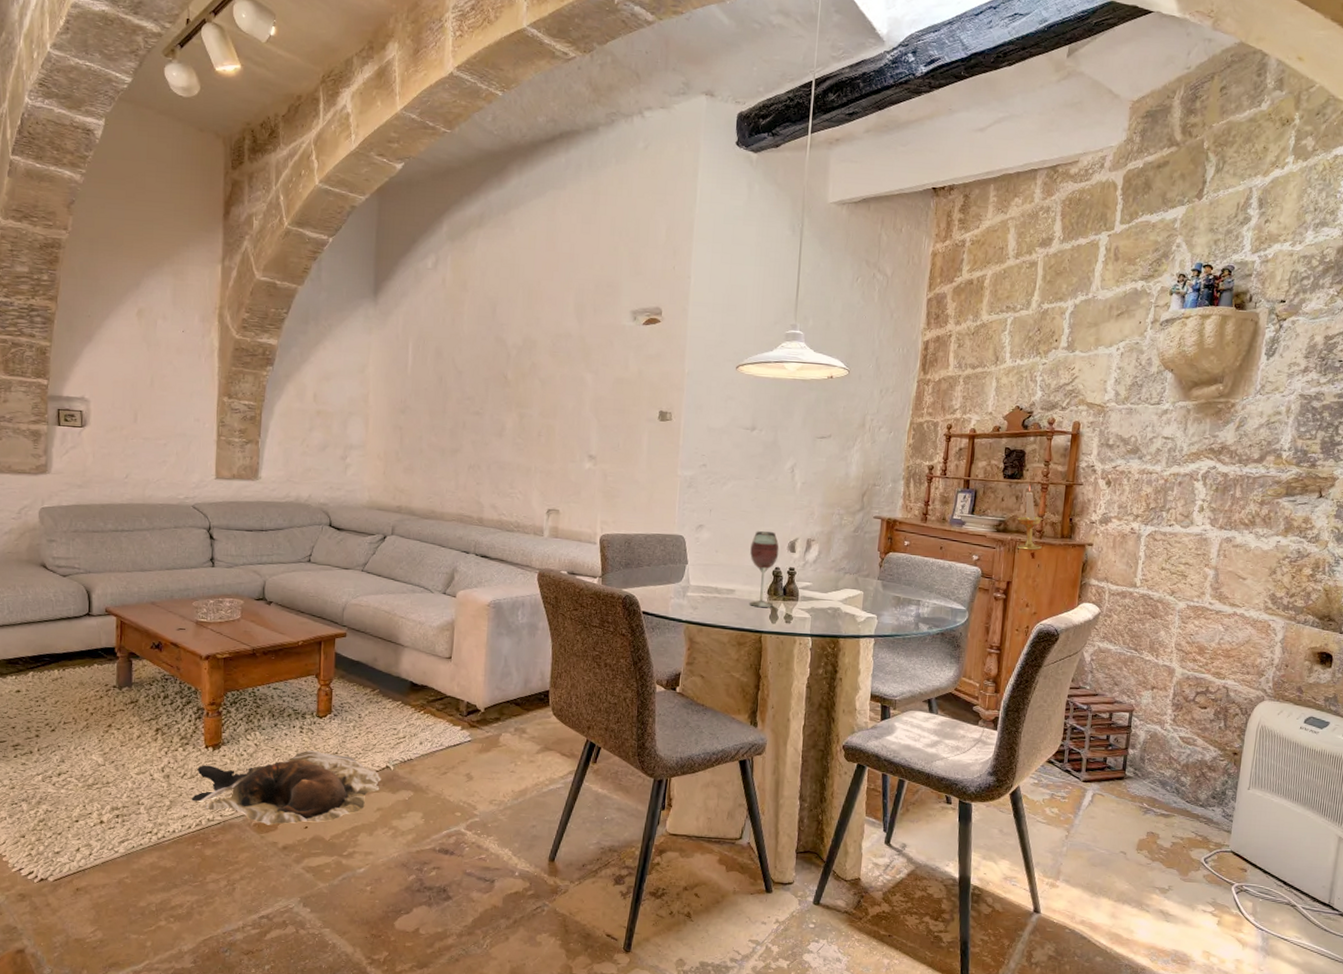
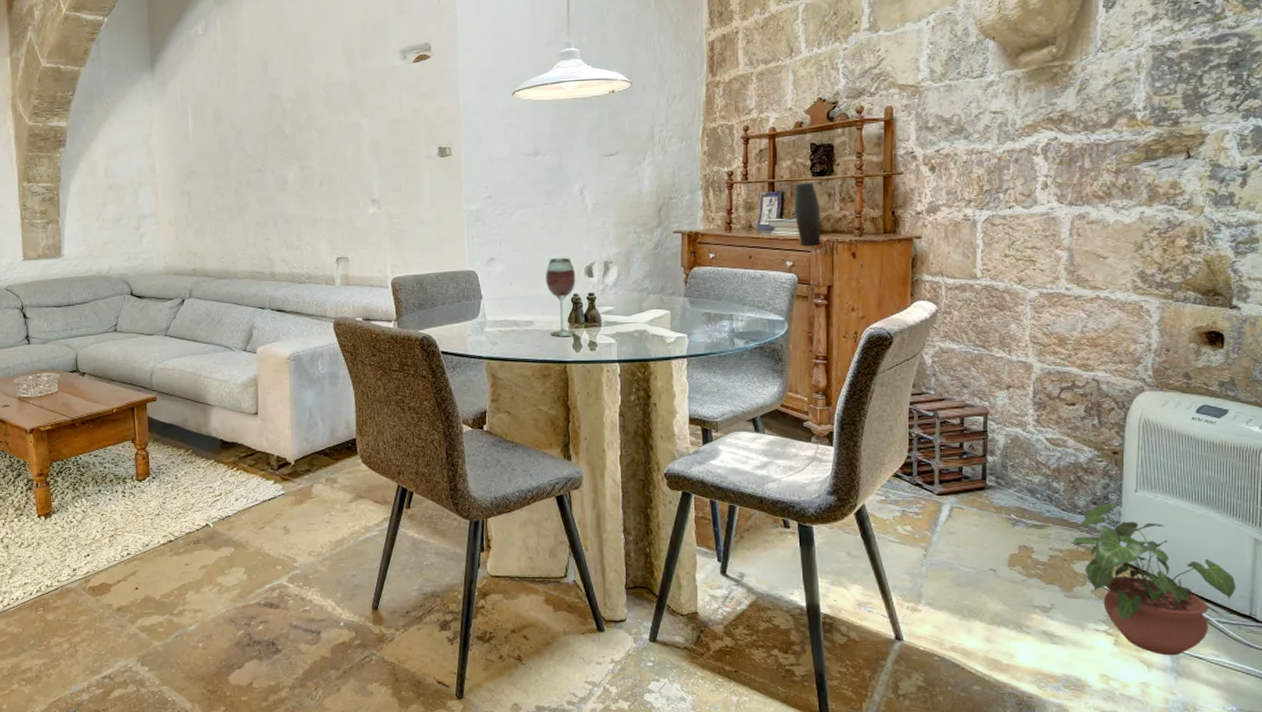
dog bed: present [191,750,382,825] -> none [30,513,203,588]
vase: none [984,483,1008,542] -> present [794,182,821,245]
candlestick: present [1016,485,1042,551] -> none [830,181,863,250]
potted plant: none [1192,798,1321,937] -> present [1072,503,1237,656]

